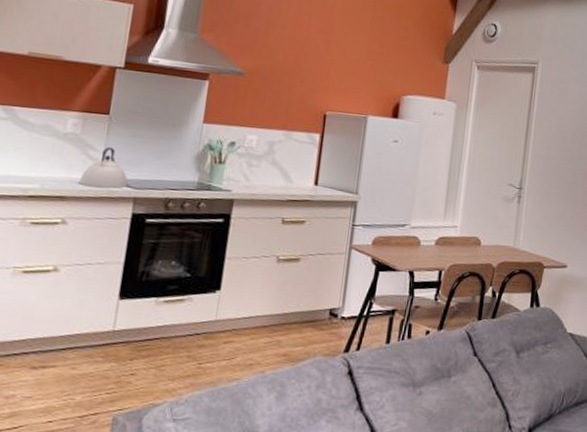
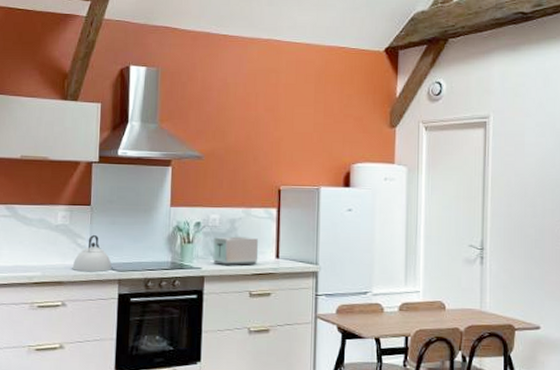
toaster: none [245,159,298,191] -> present [213,236,259,266]

